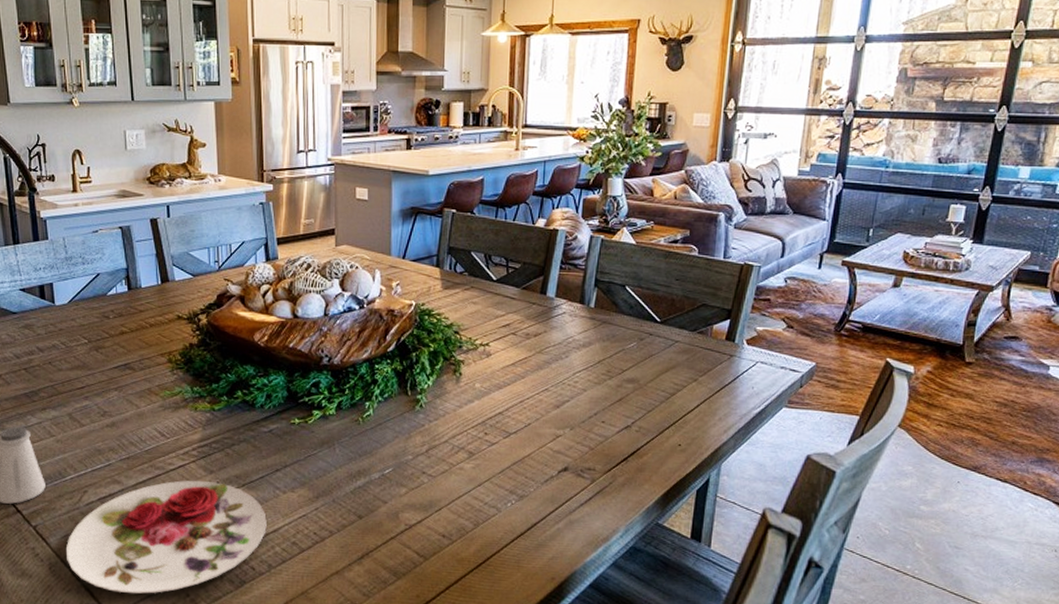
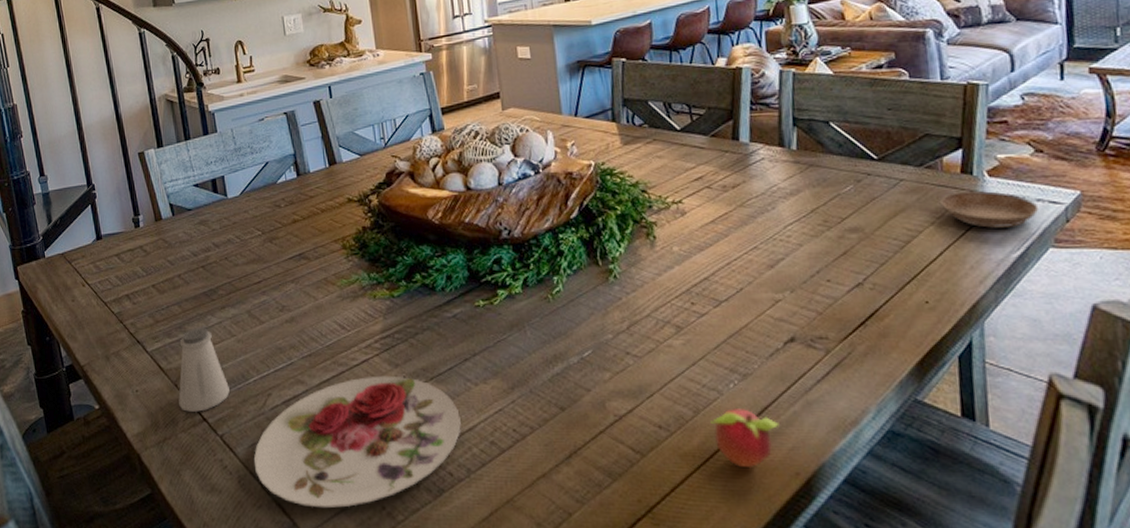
apple: none [487,524,544,573] -> present [710,409,779,469]
saucer: none [705,356,782,388] -> present [940,191,1039,228]

